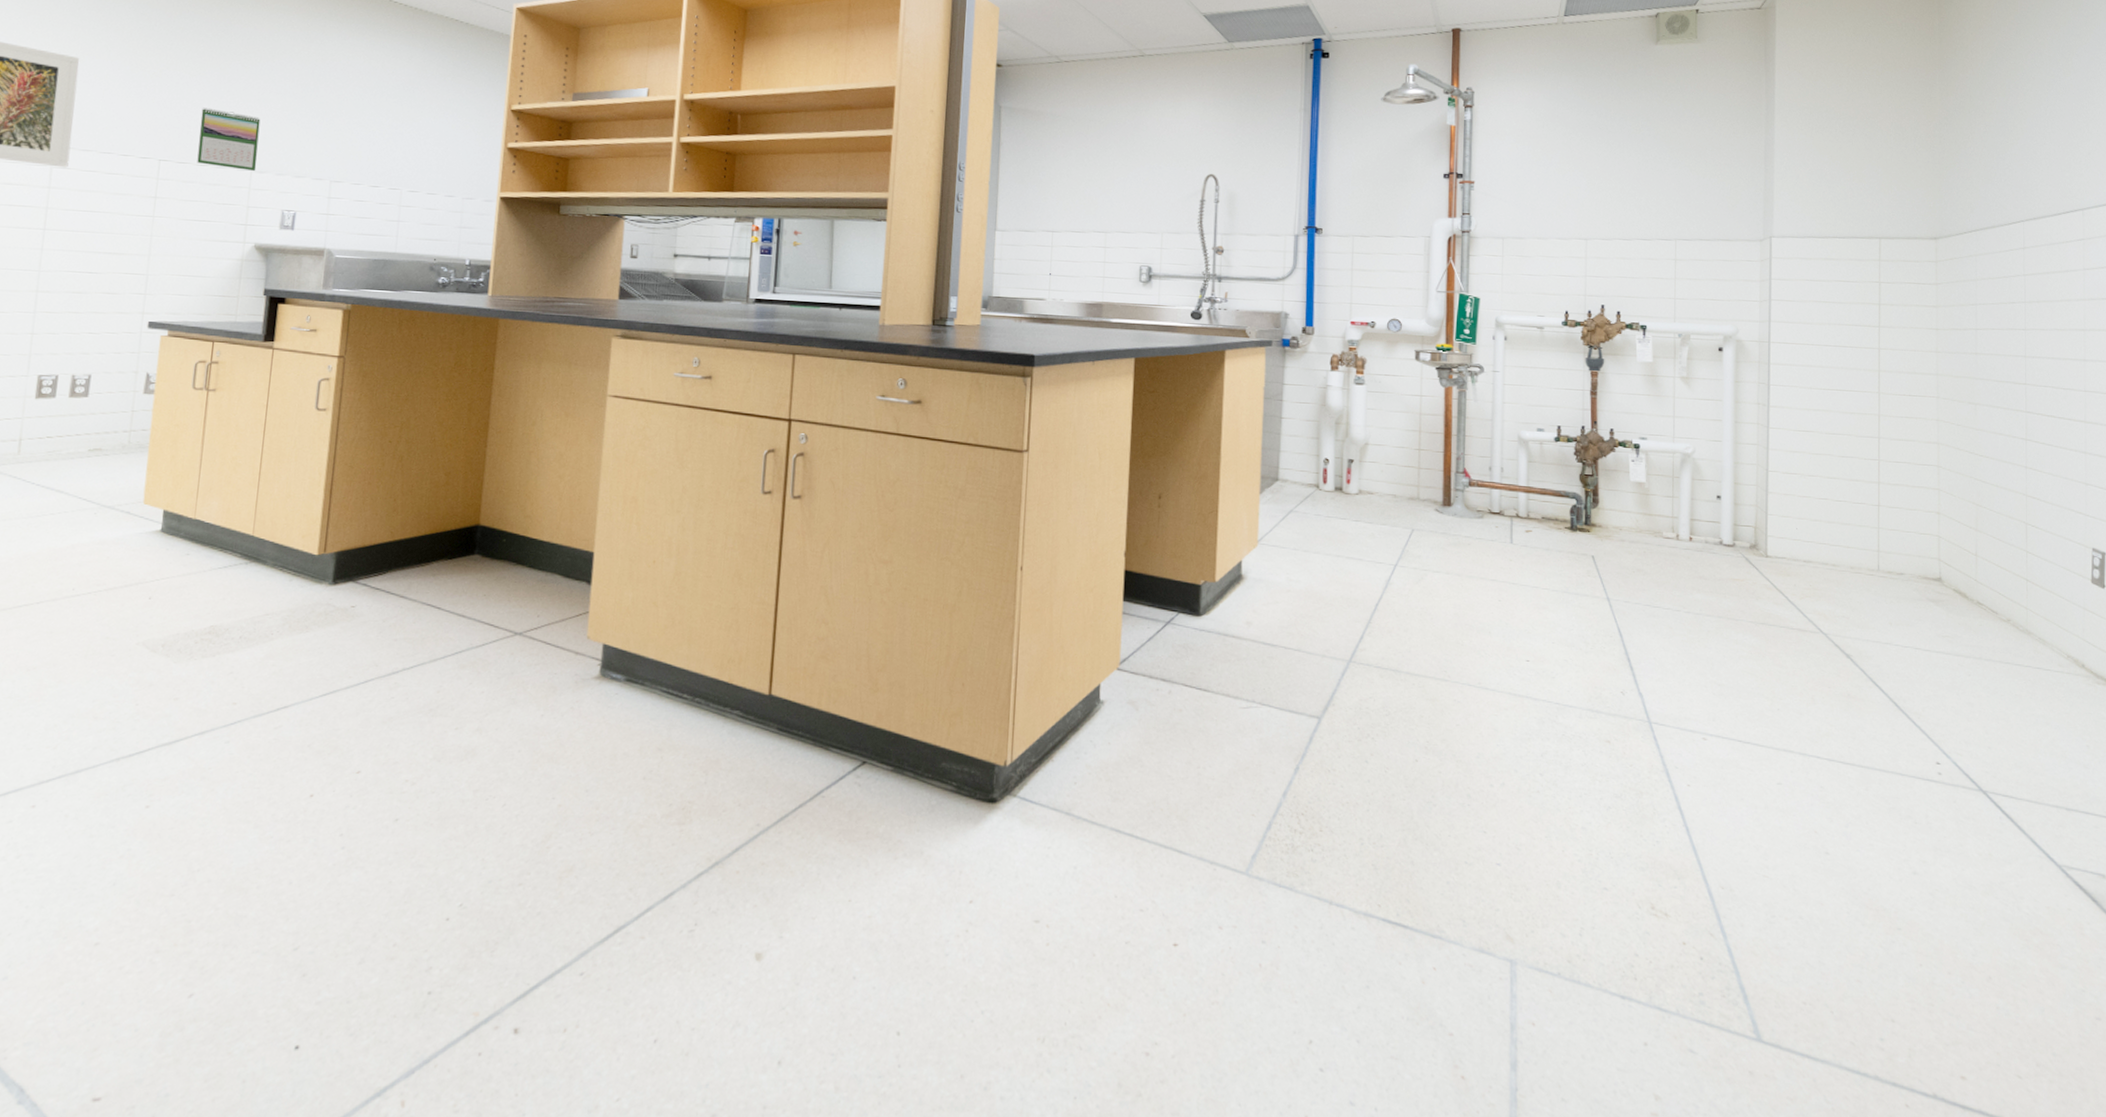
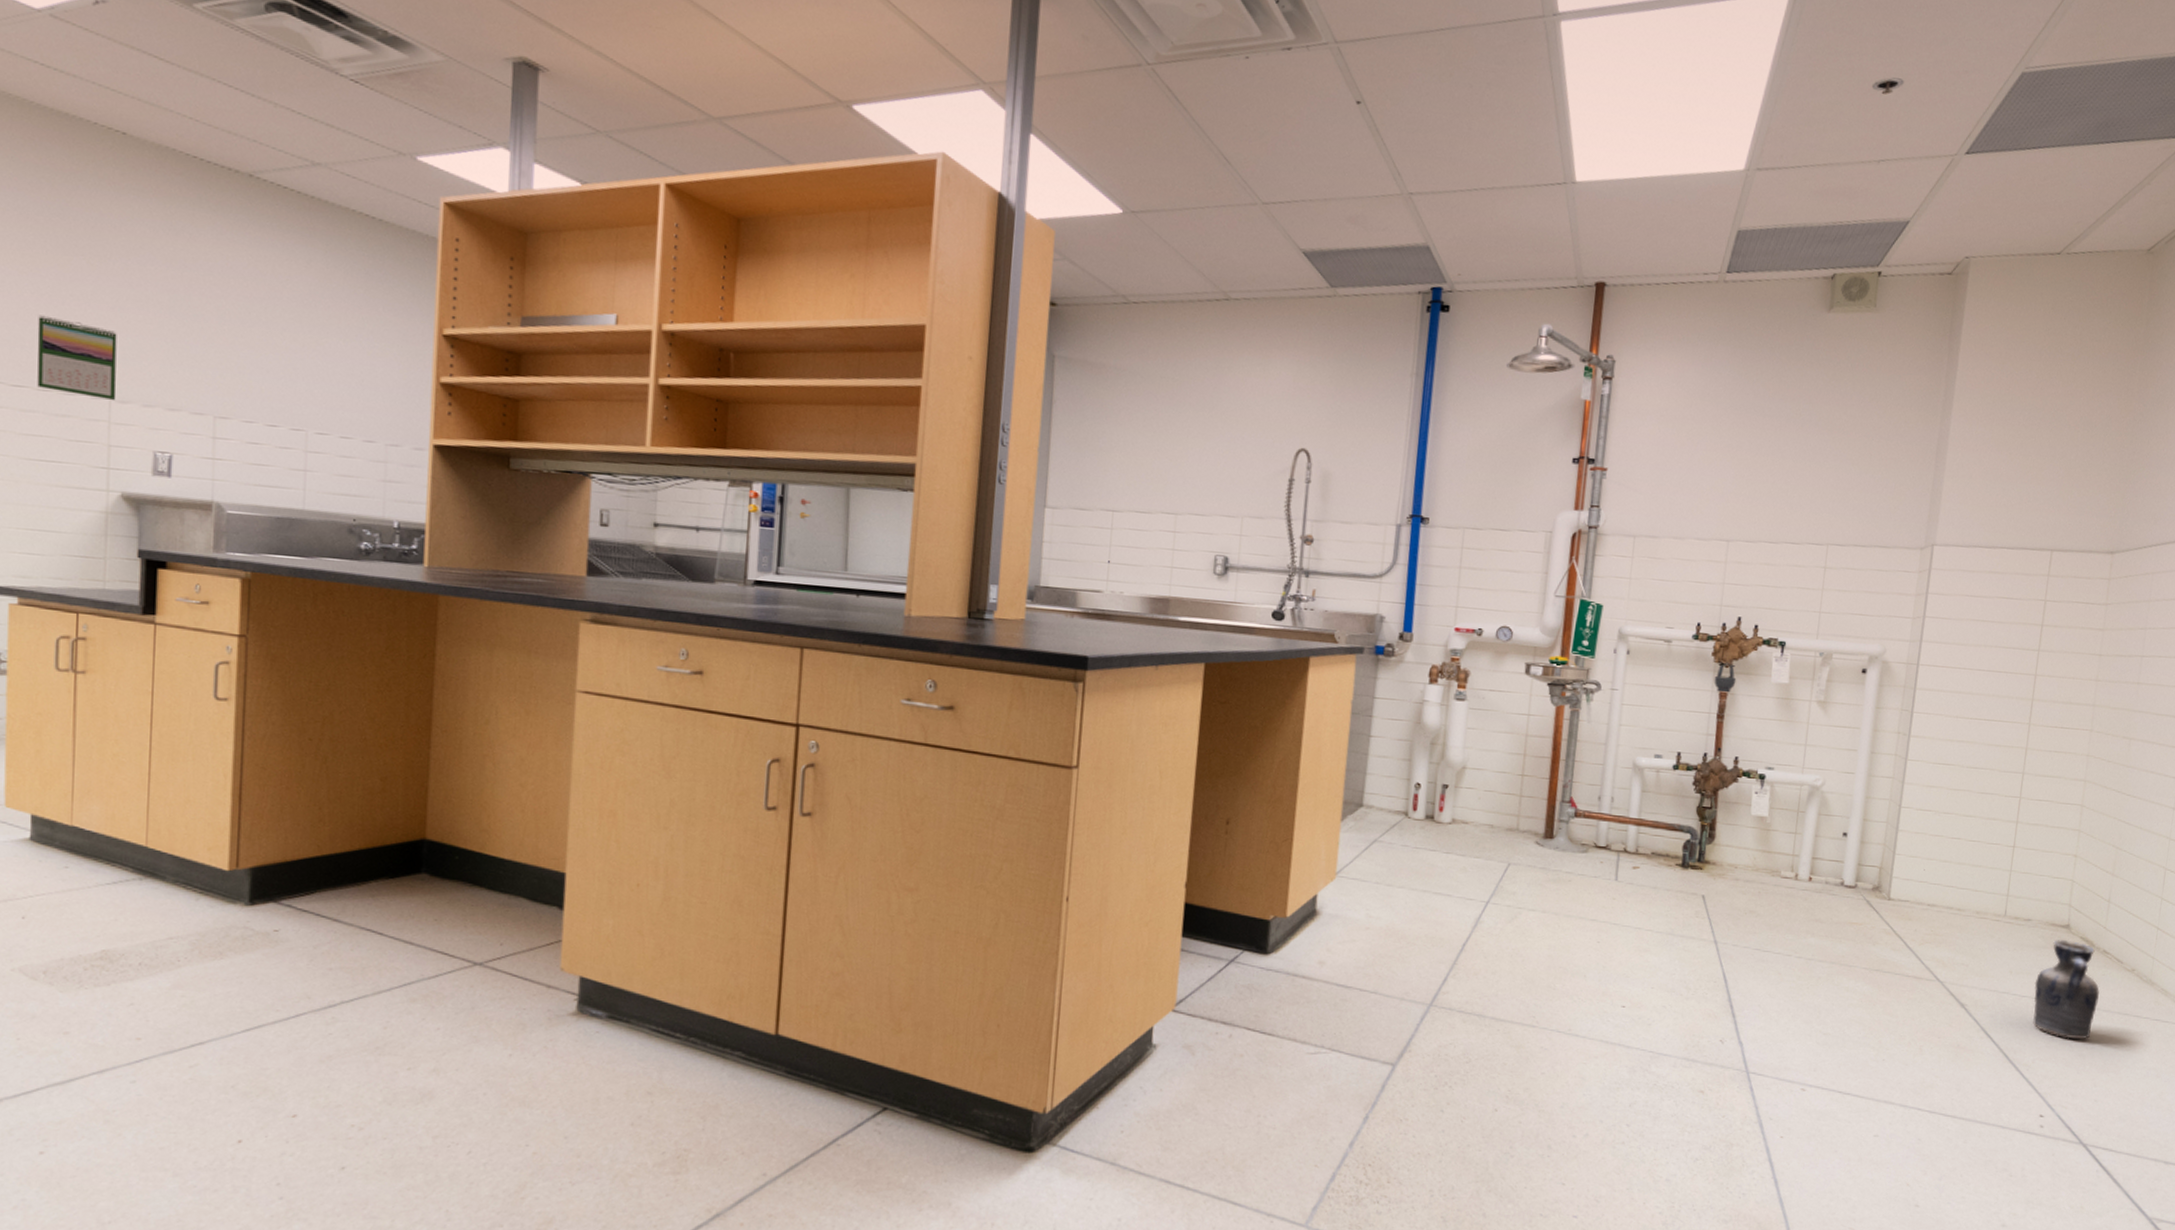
ceramic jug: none [1915,592,1979,688] -> present [2033,940,2099,1040]

